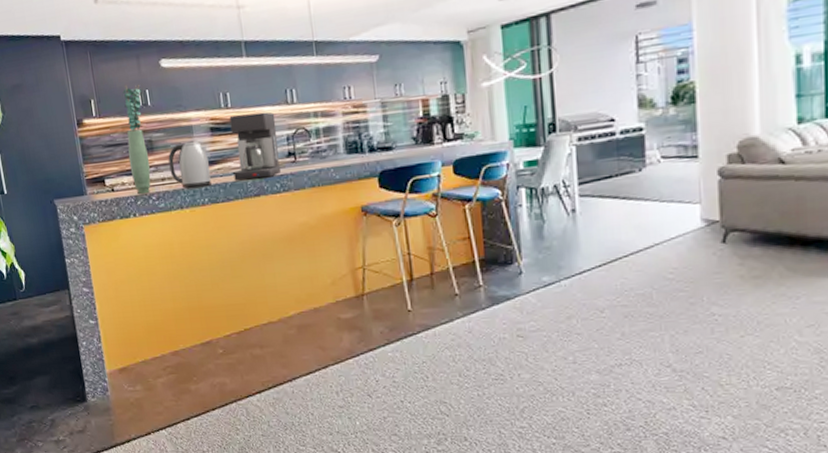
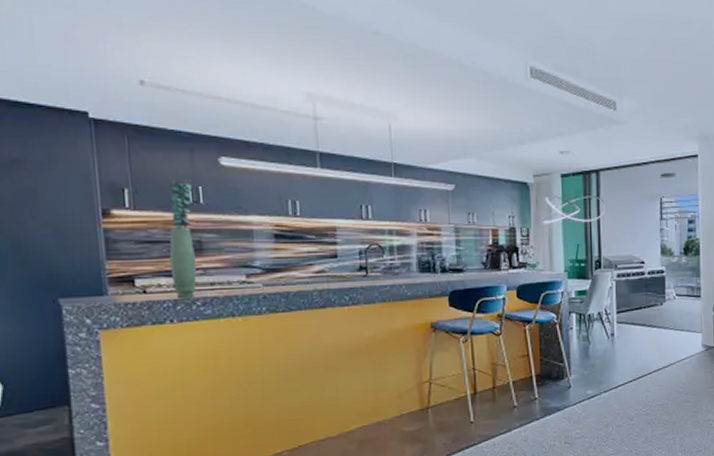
kettle: present [168,140,211,189] -> none [220,246,271,295]
coffee maker: present [229,111,282,181] -> none [297,223,351,291]

